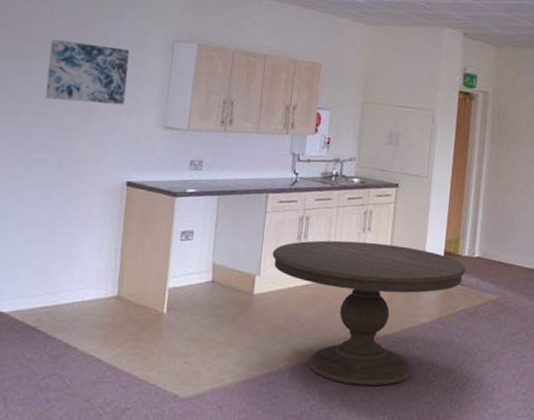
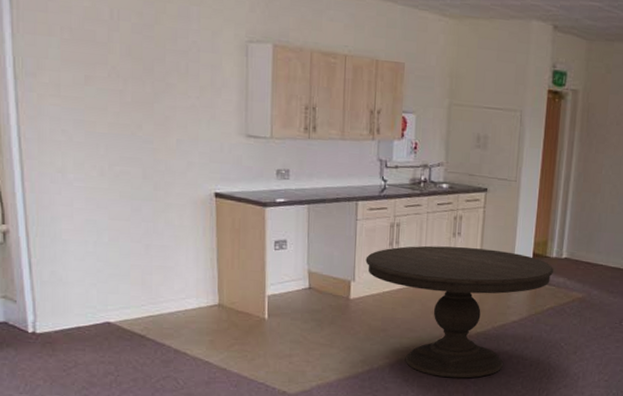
wall art: present [45,39,130,105] -> none [117,42,203,113]

